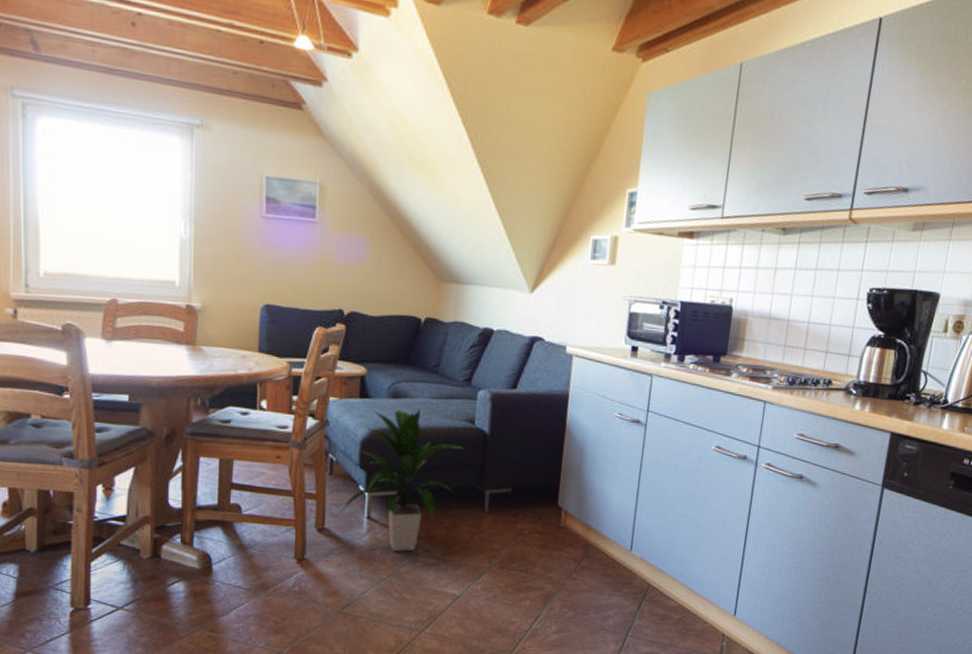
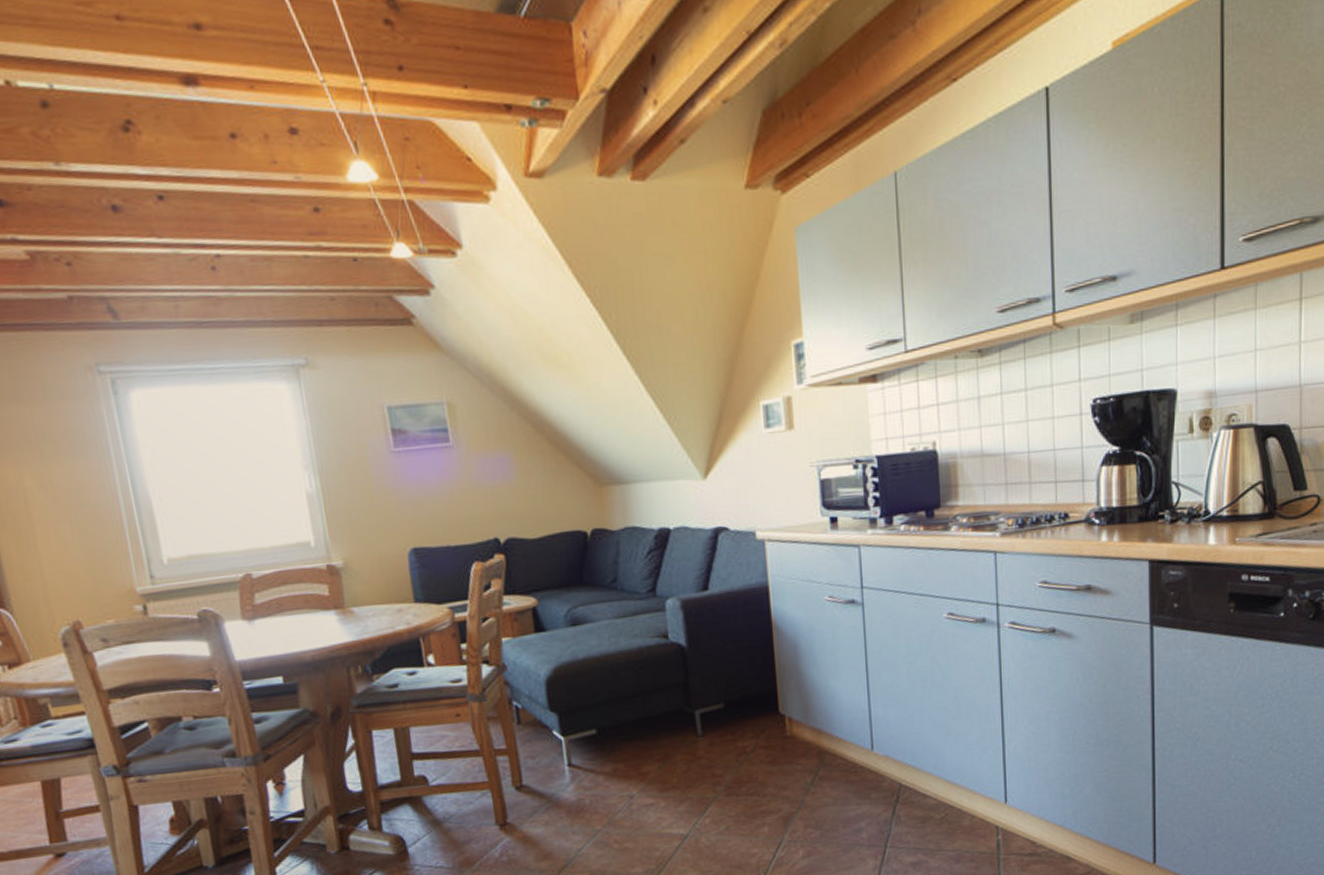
indoor plant: present [341,408,464,552] -> none [538,632,662,797]

